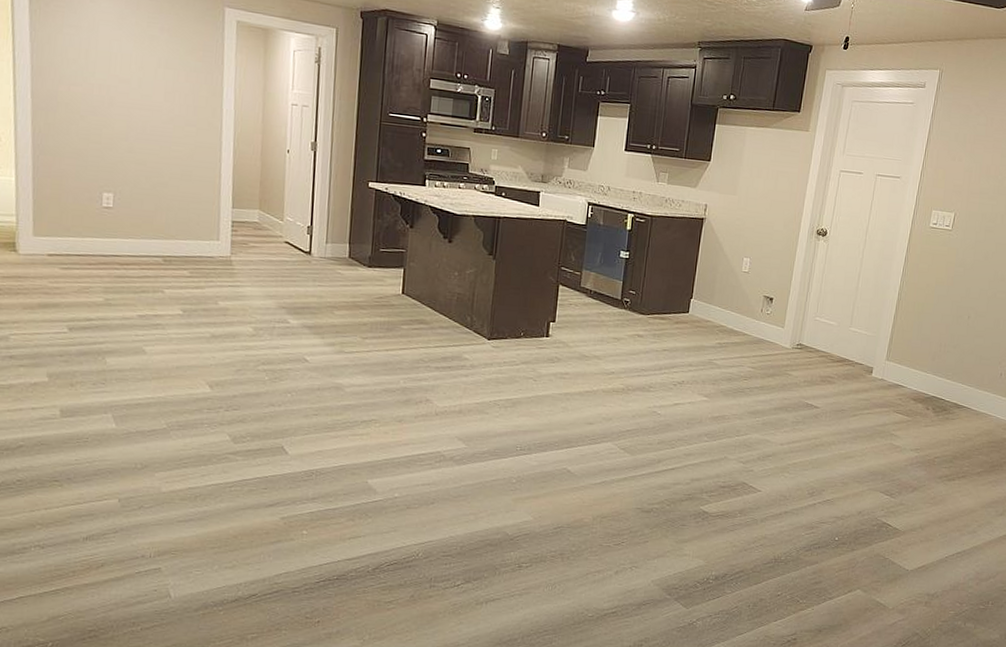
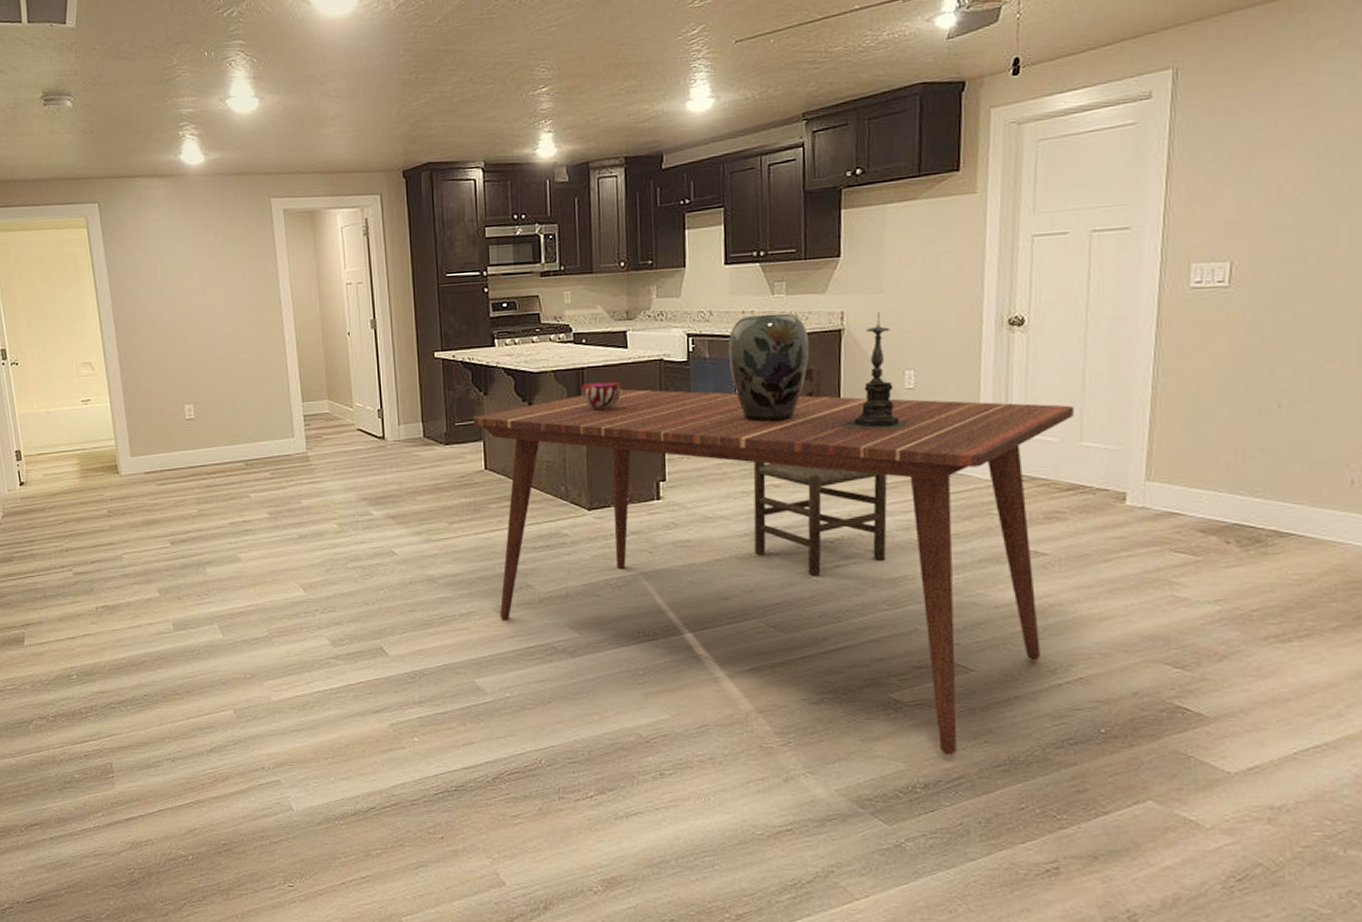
dining table: none [397,240,850,555] -> present [473,388,1075,755]
decorative bowl: none [496,230,530,255] -> present [582,381,622,409]
vase: none [617,195,680,285] -> present [728,313,810,422]
dining chair: none [617,243,721,411] -> present [753,366,888,576]
candle holder: none [692,209,744,303] -> present [838,312,912,430]

